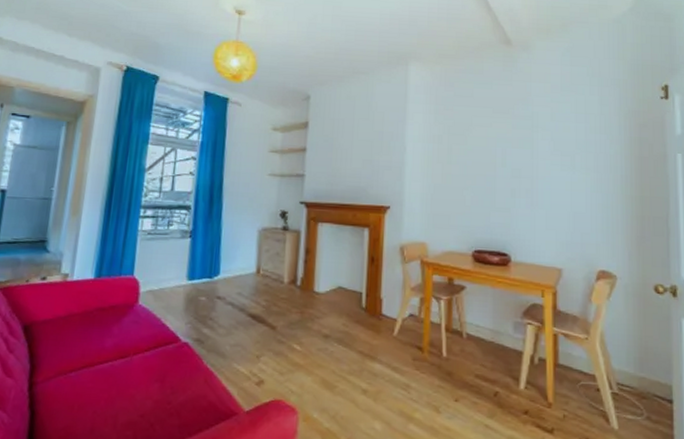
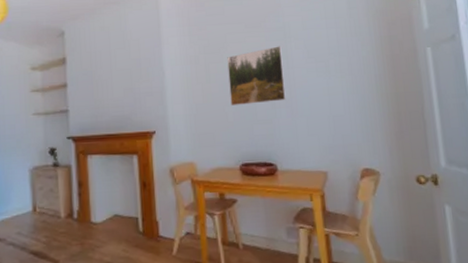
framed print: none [470,134,528,191] -> present [227,46,286,105]

